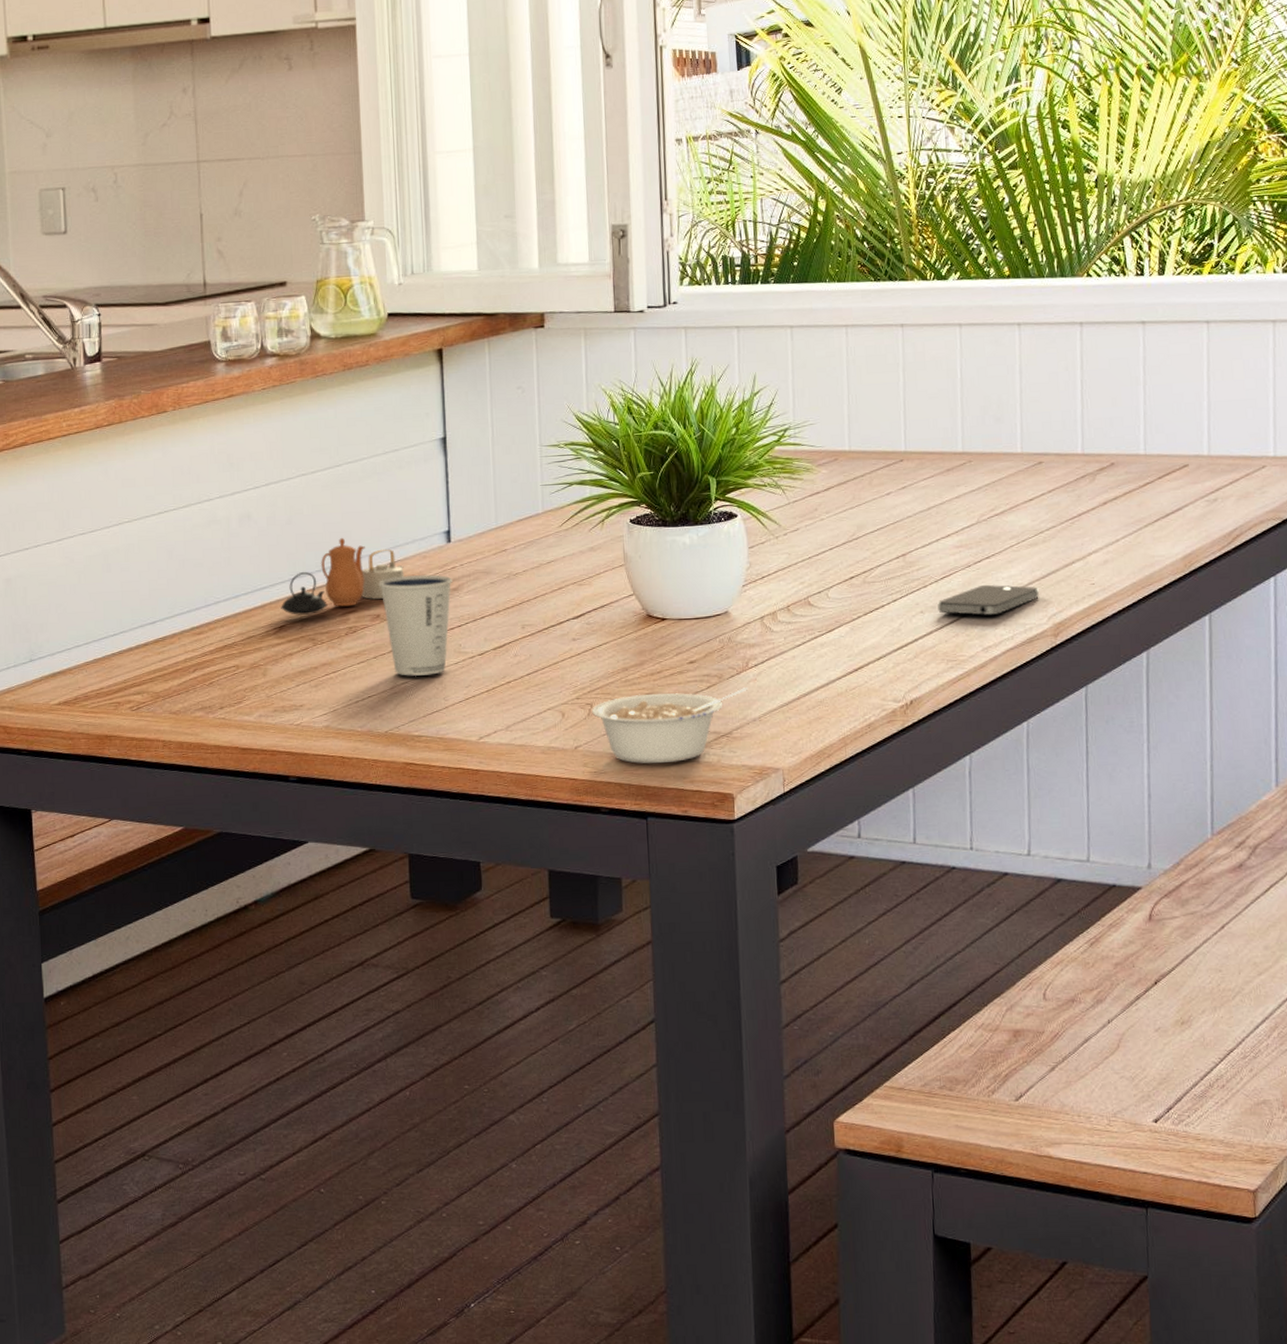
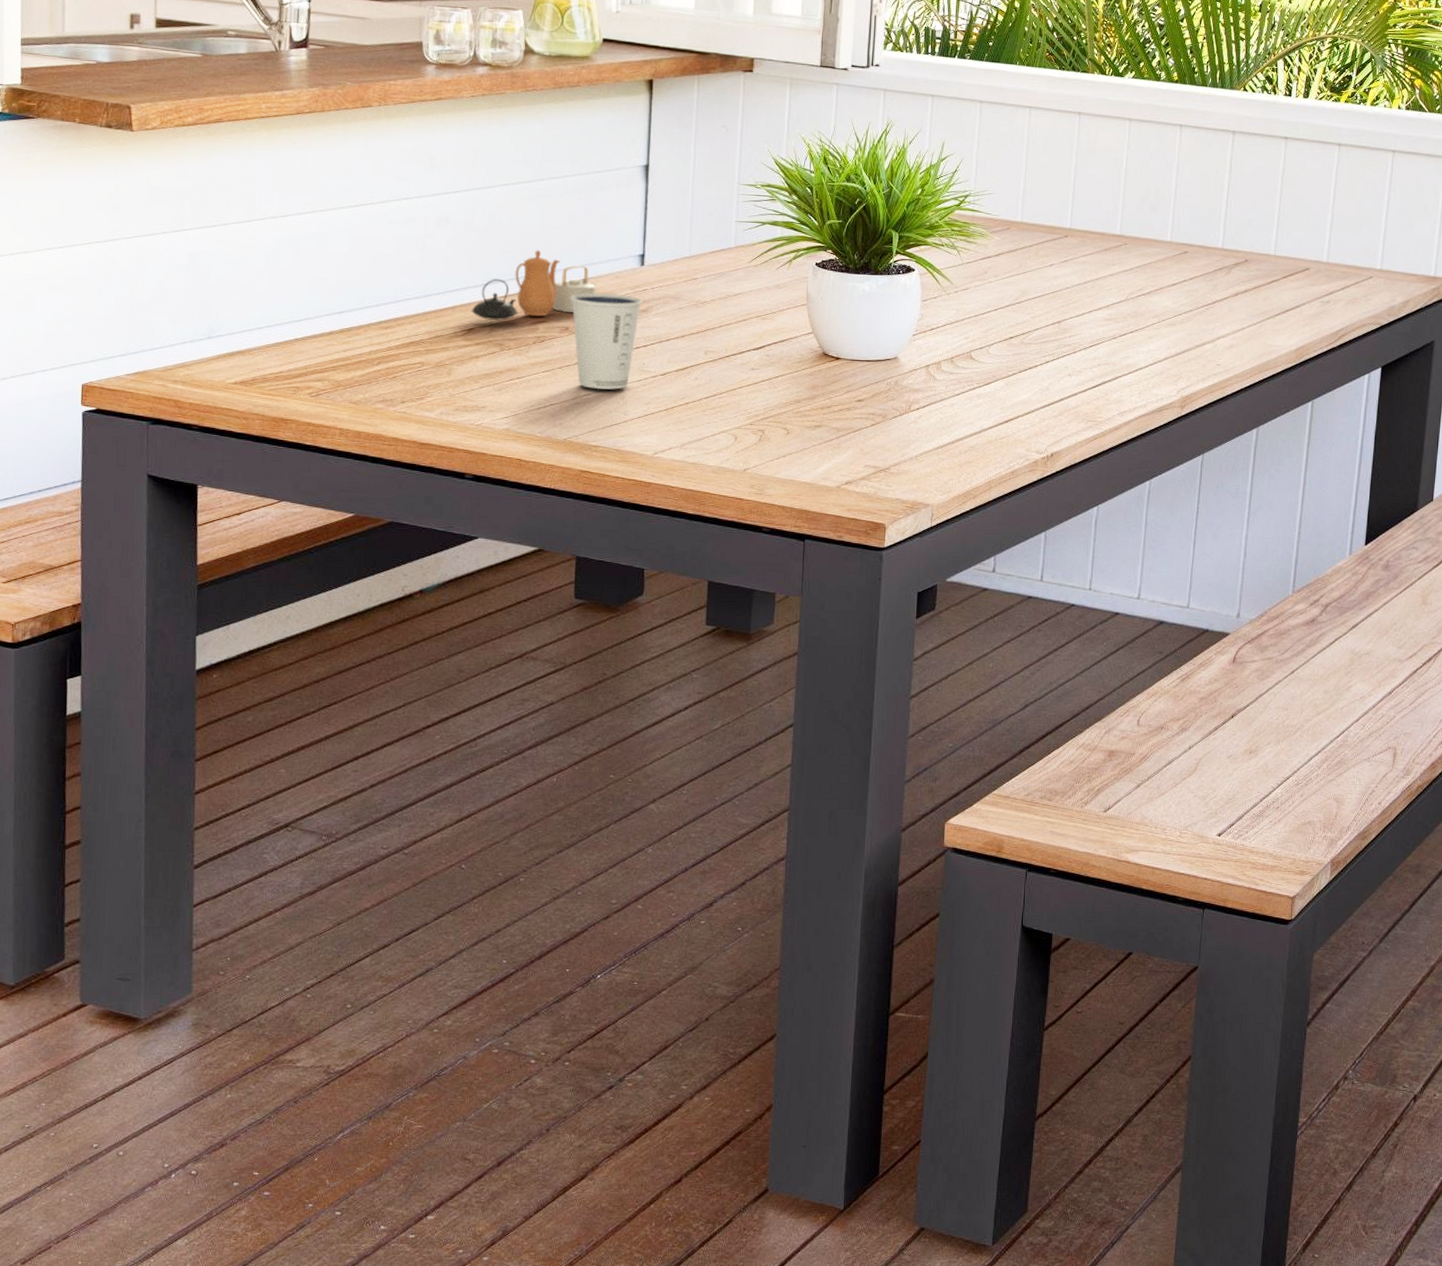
legume: present [591,687,749,764] -> none [762,425,909,491]
smartphone: present [937,585,1040,616] -> none [1084,356,1173,384]

